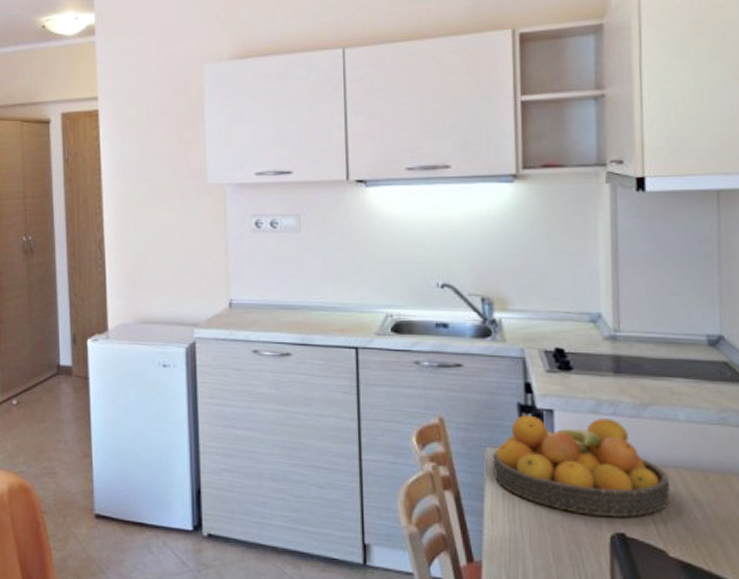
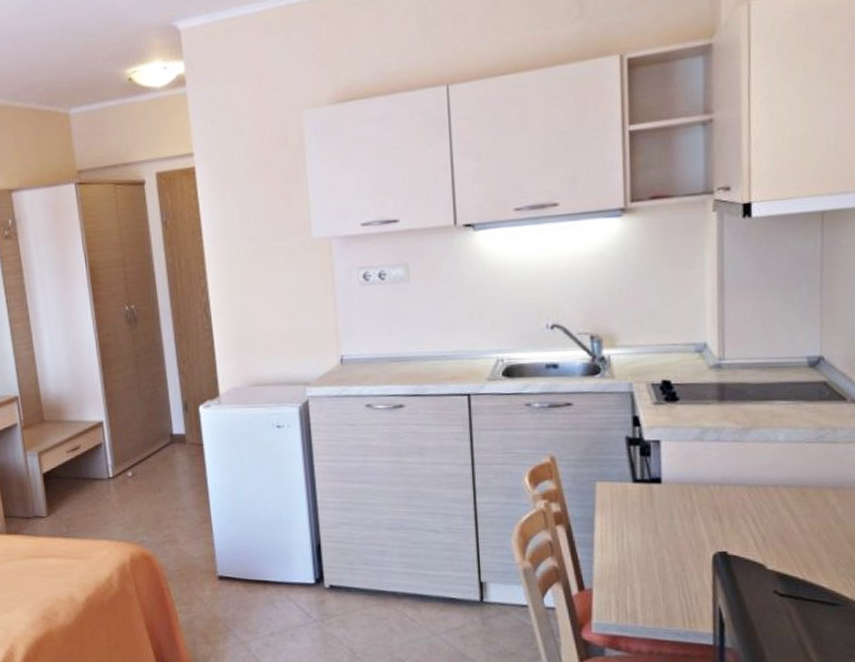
fruit bowl: present [493,415,670,517] -> none [602,445,769,538]

